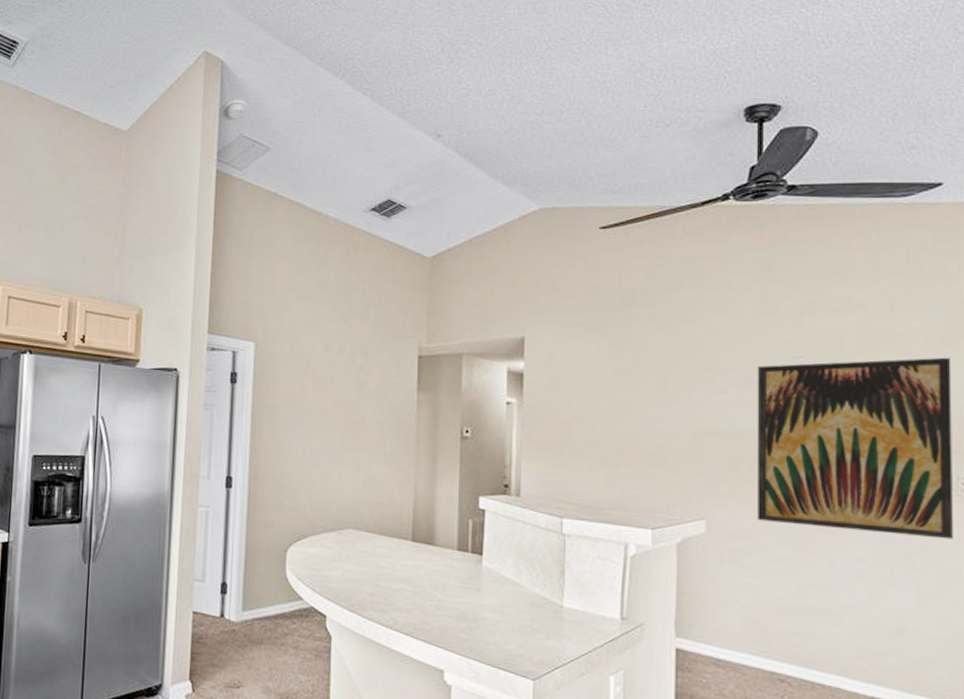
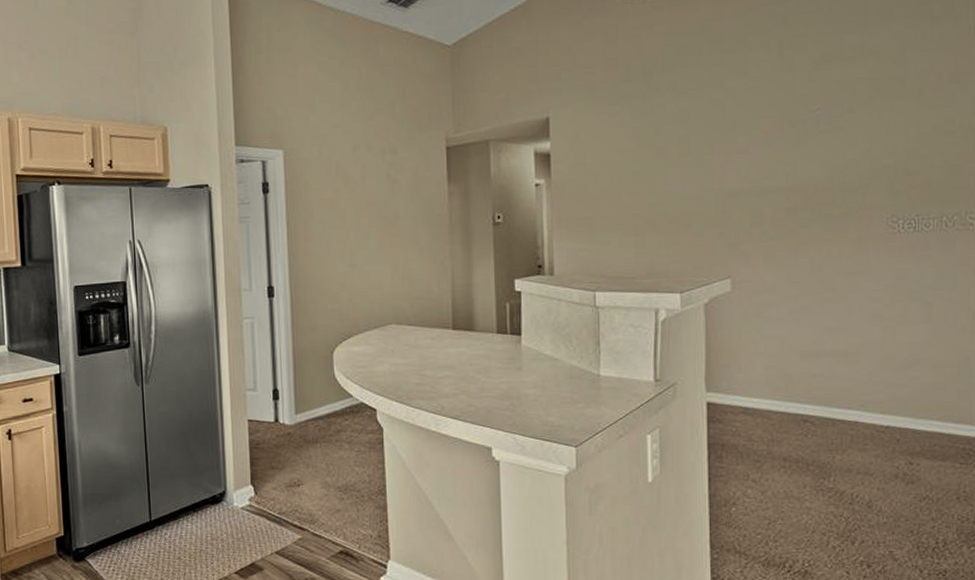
wall art: present [756,357,953,540] -> none [775,95,961,274]

